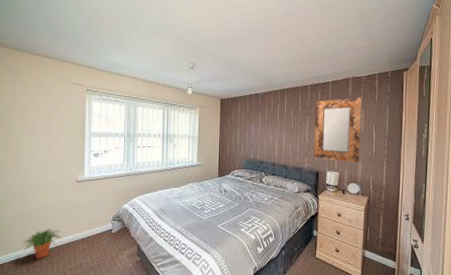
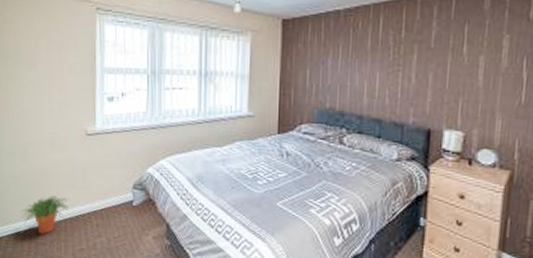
home mirror: present [314,97,363,163] -> none [423,13,508,118]

